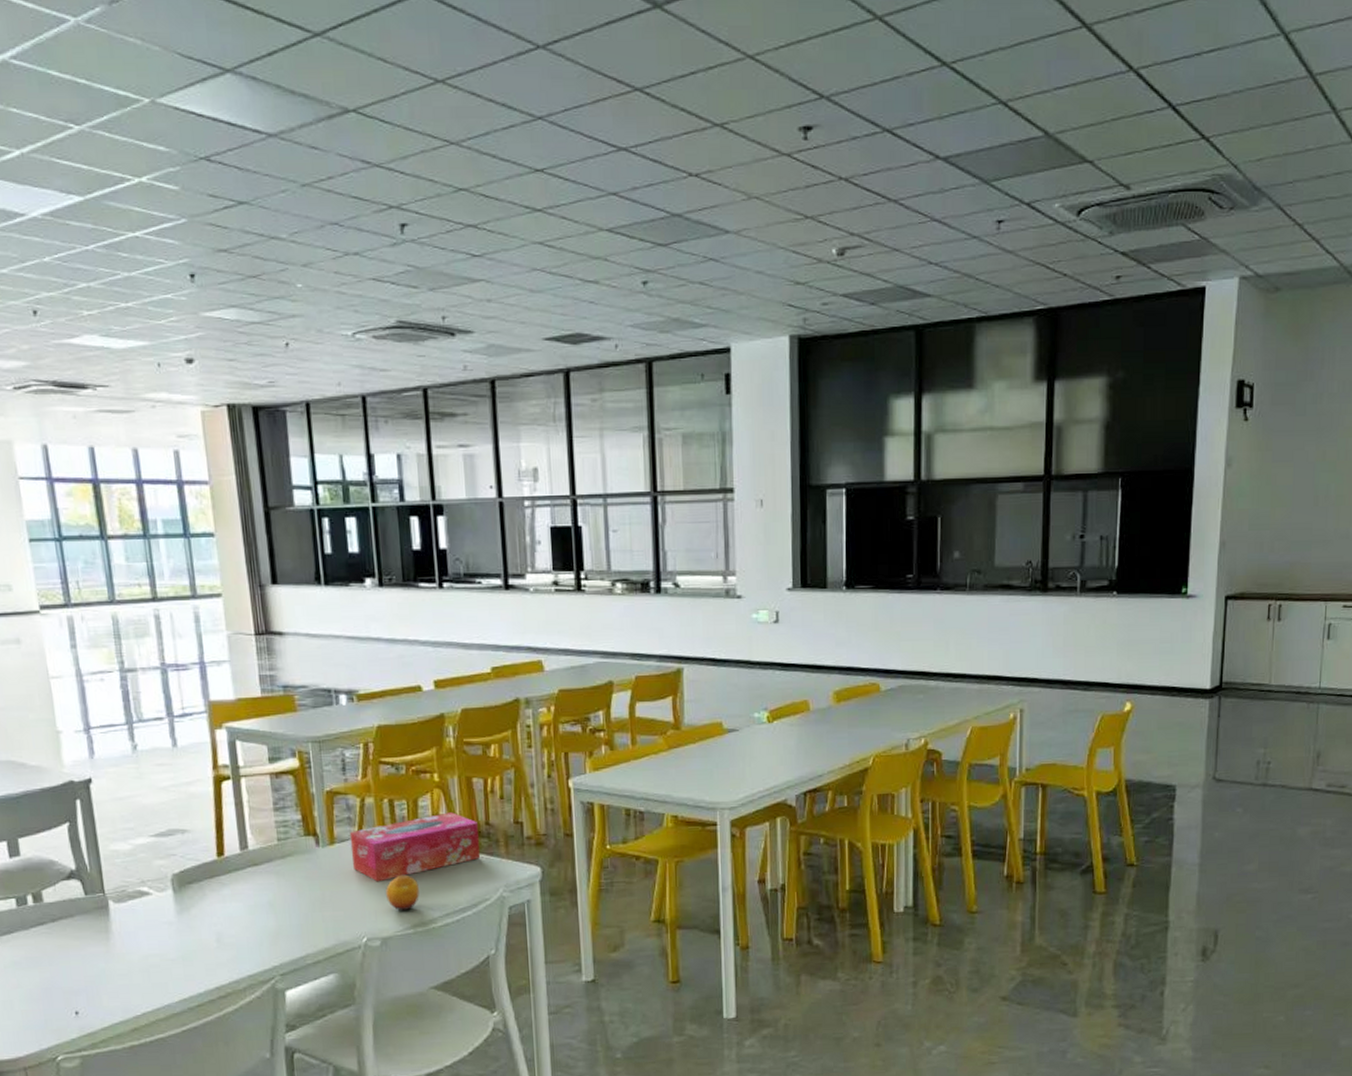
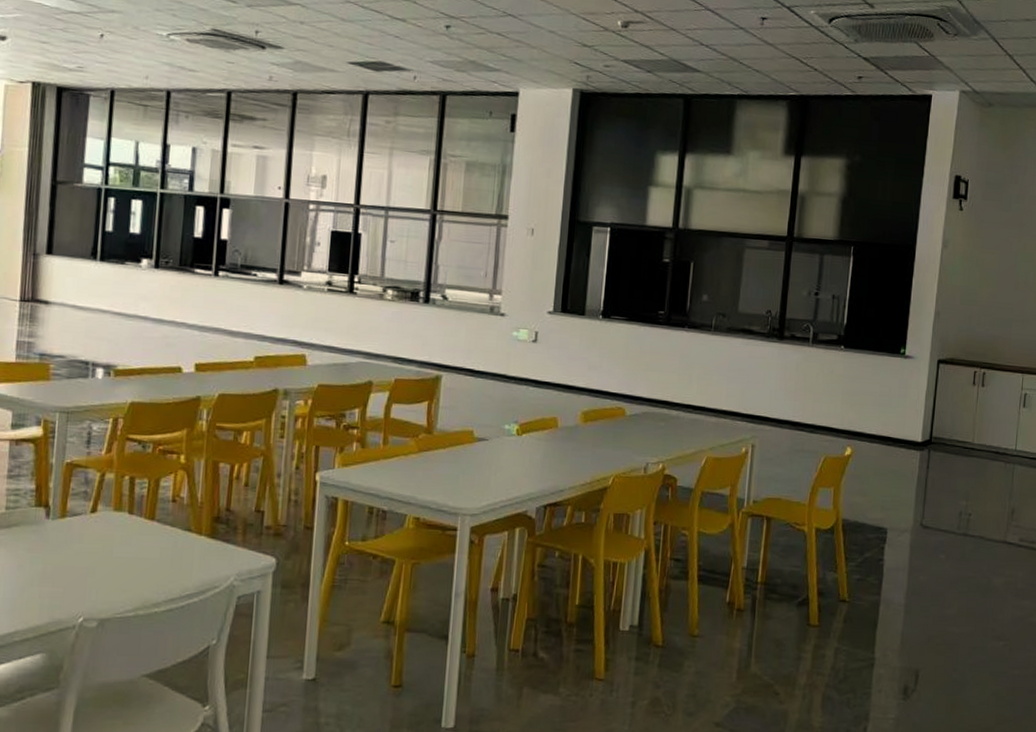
tissue box: present [349,812,481,882] -> none [80,495,218,560]
fruit: present [386,874,419,911] -> none [111,554,147,593]

